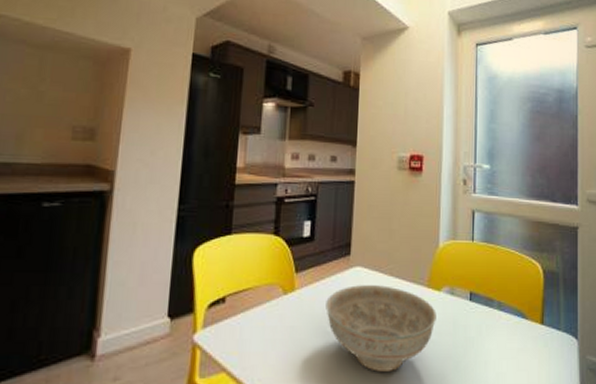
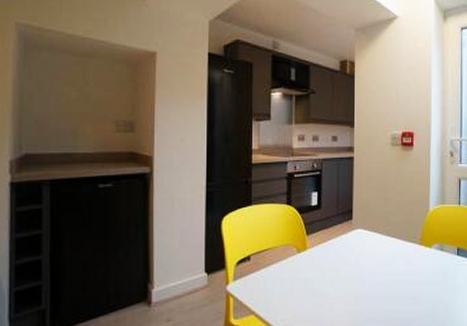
decorative bowl: present [326,285,437,372] -> none [333,244,428,314]

